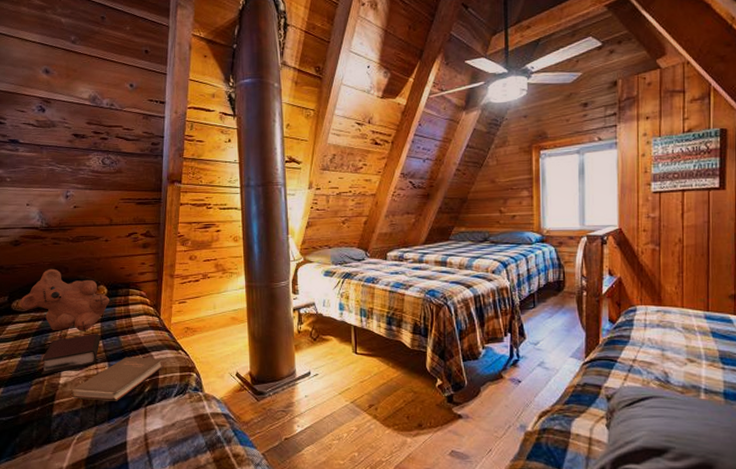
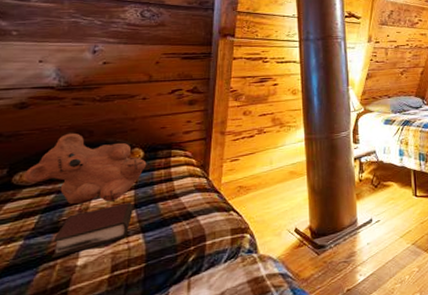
book: present [71,357,163,401] -> none [93,222,211,281]

